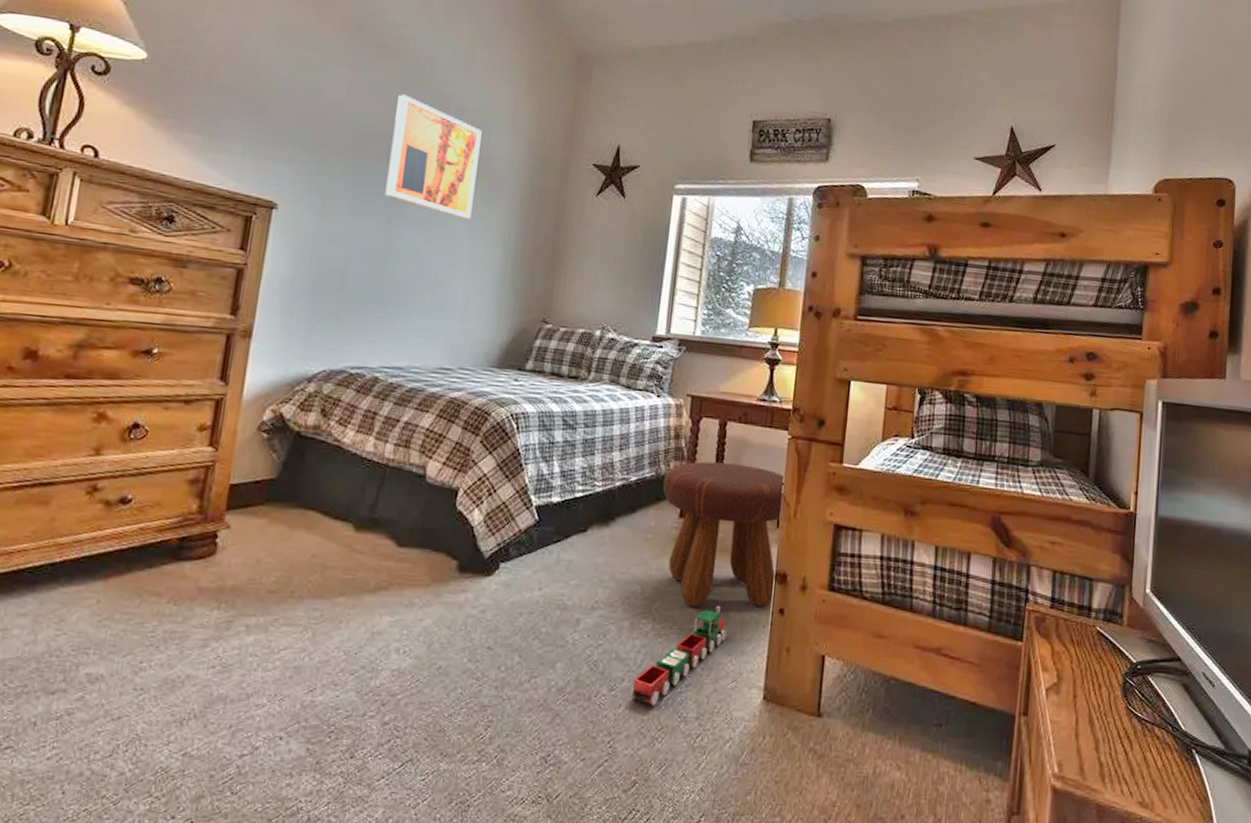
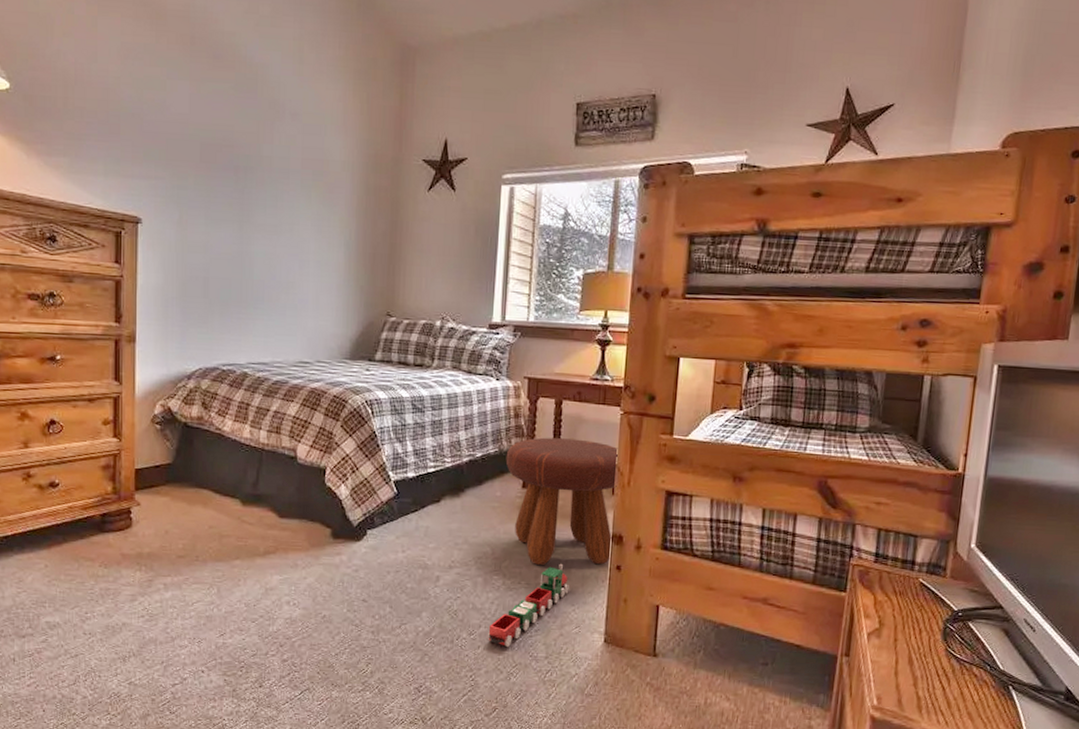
wall art: present [385,94,482,220] -> none [234,103,316,222]

